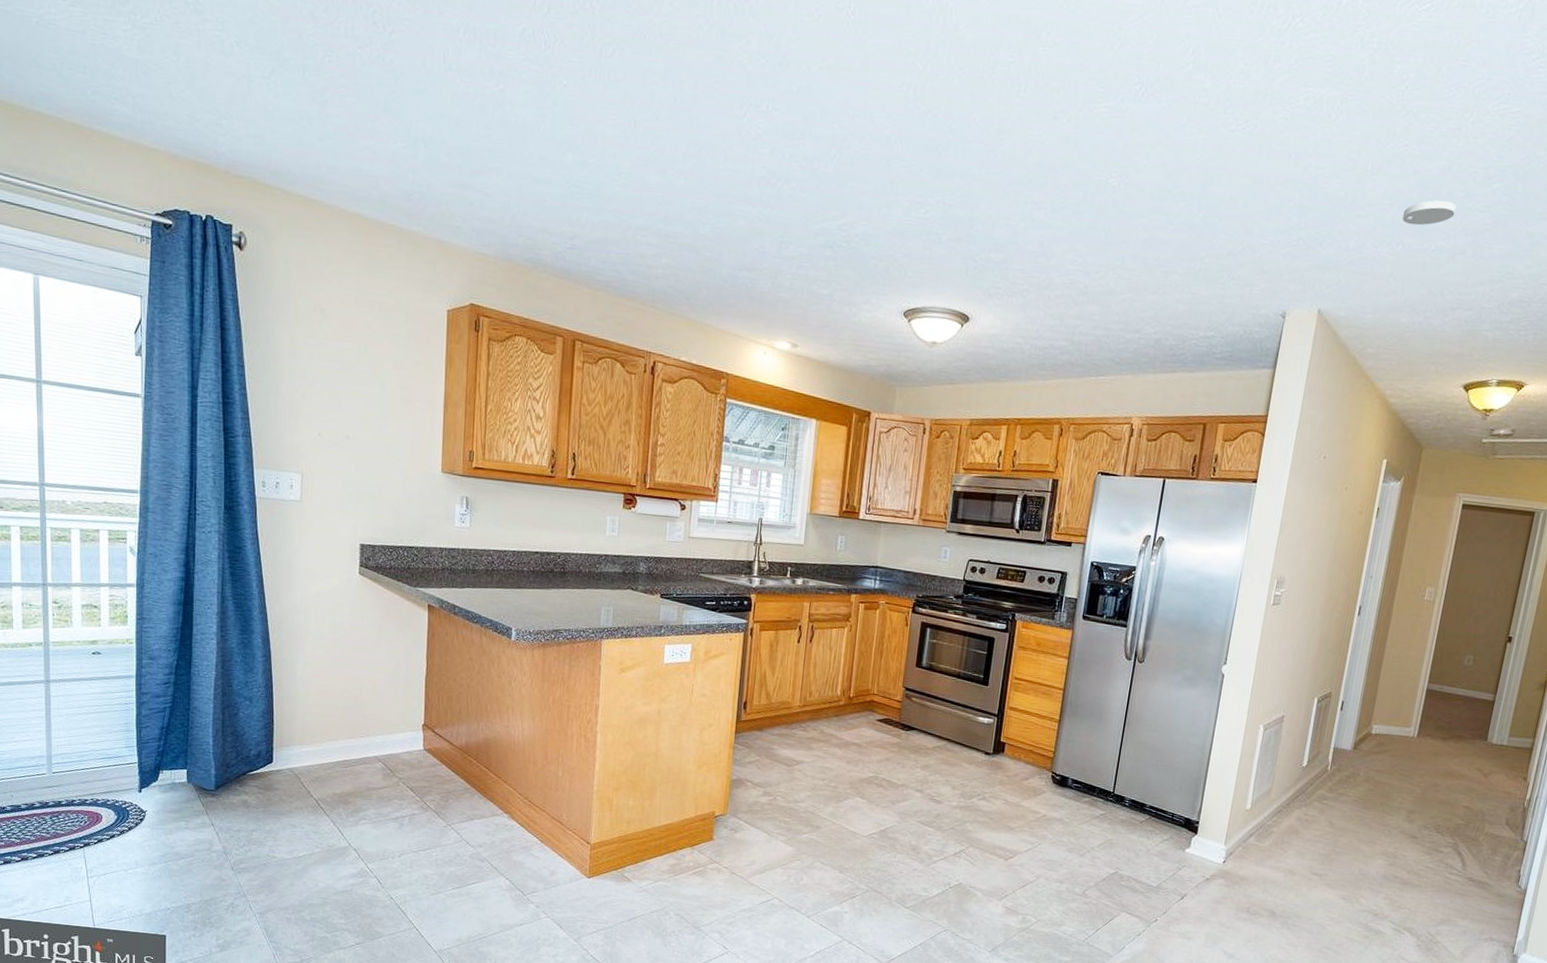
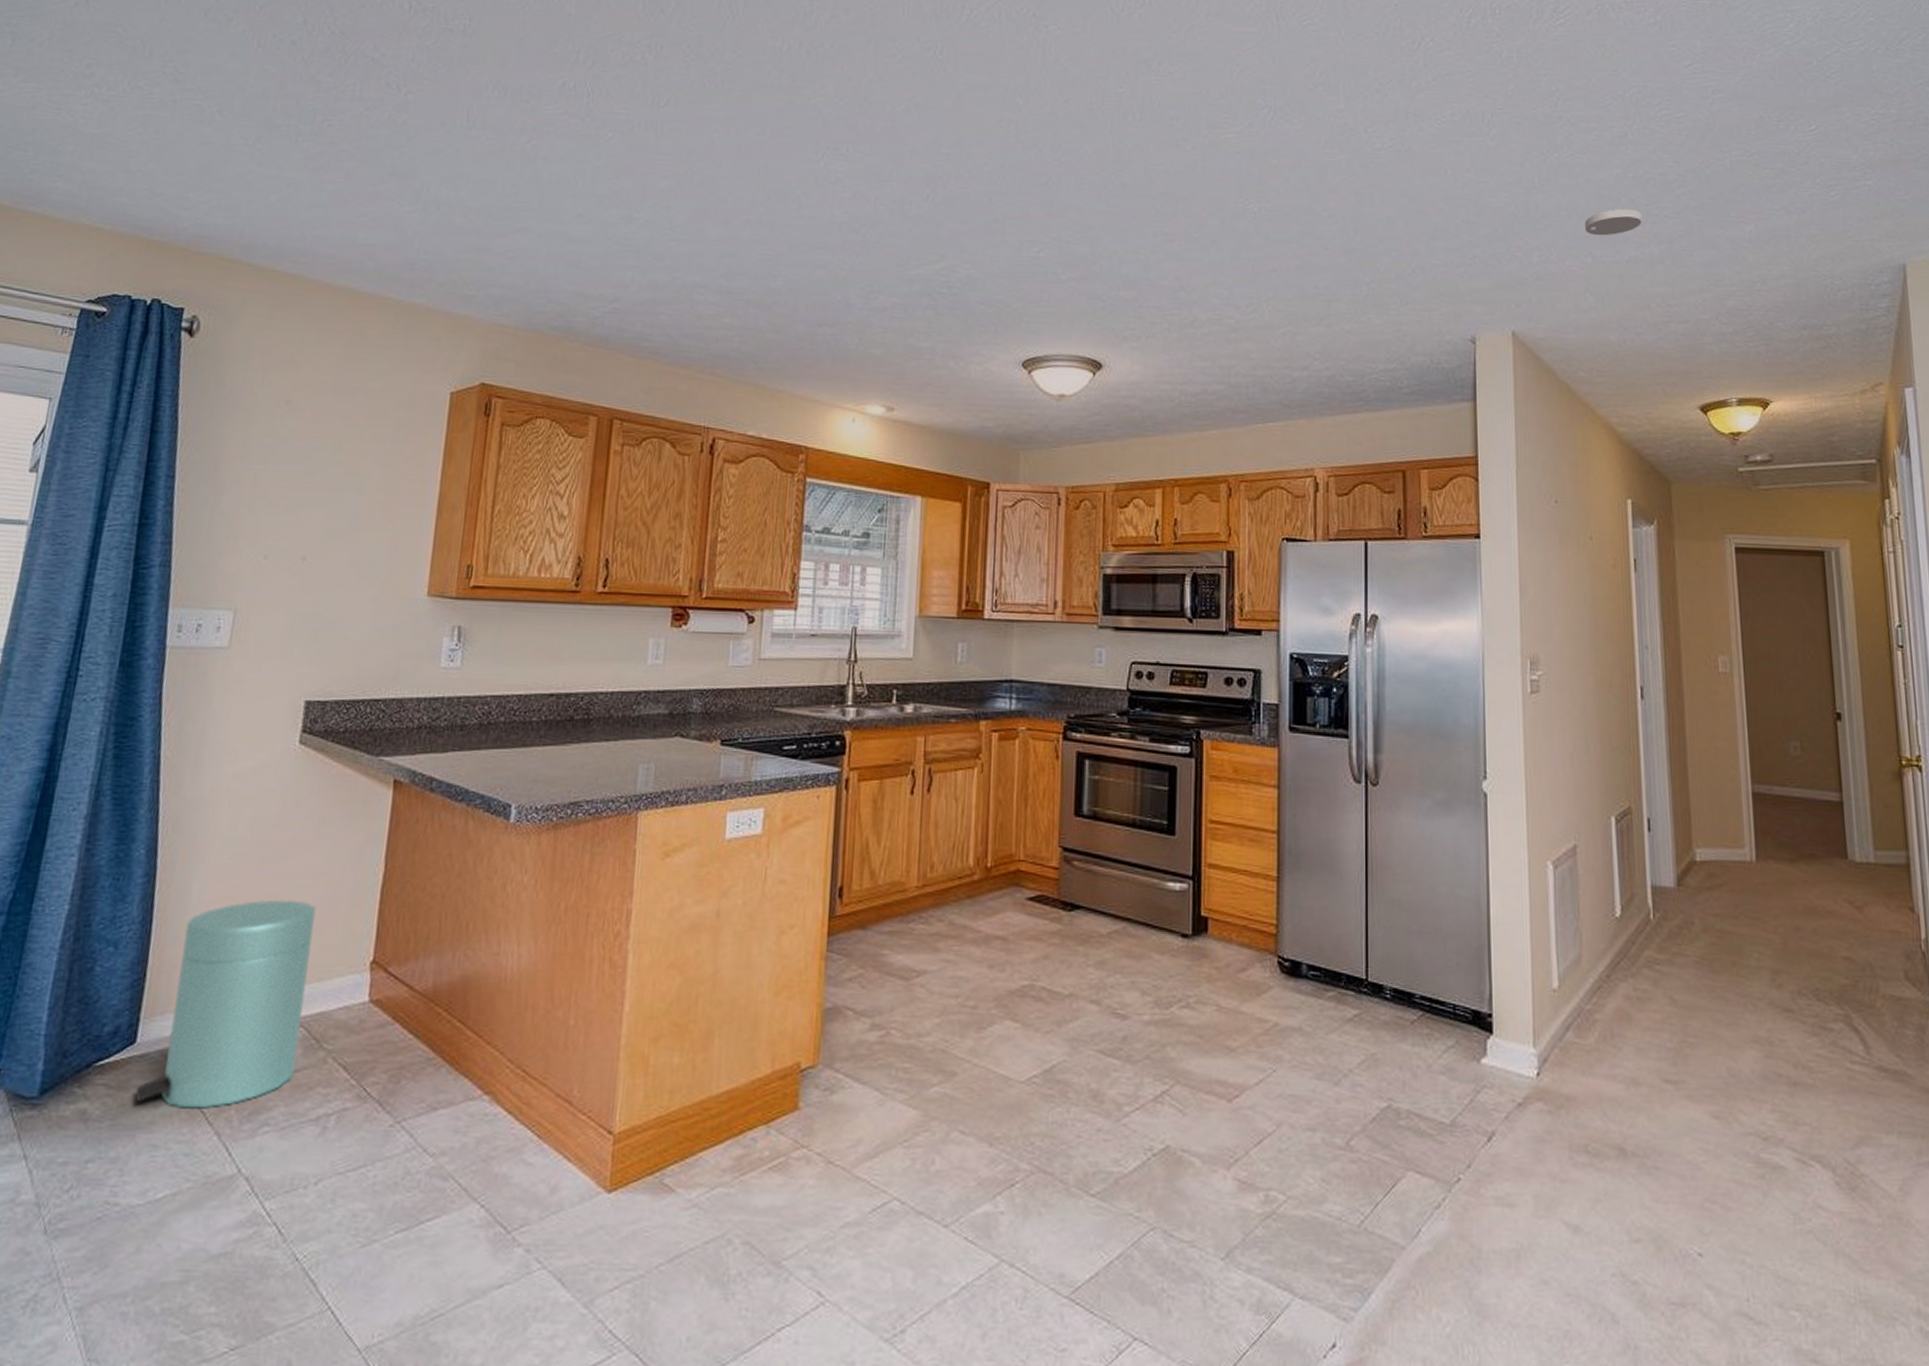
trash can: none [277,679,382,806] -> present [135,899,316,1109]

